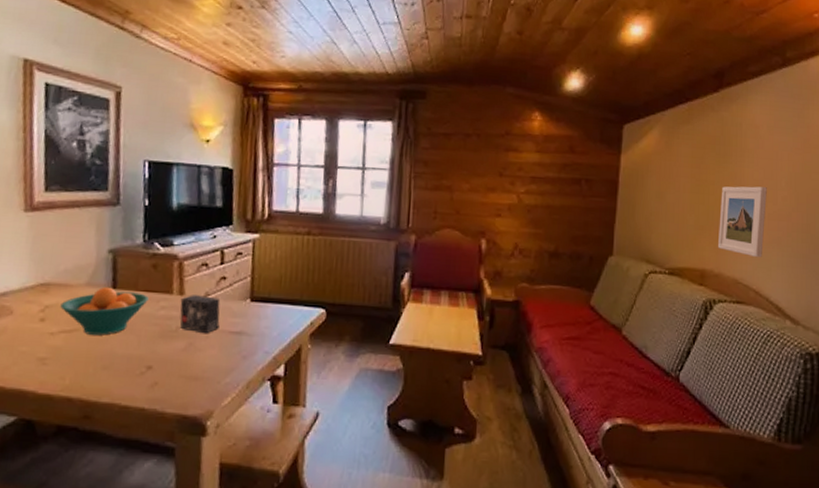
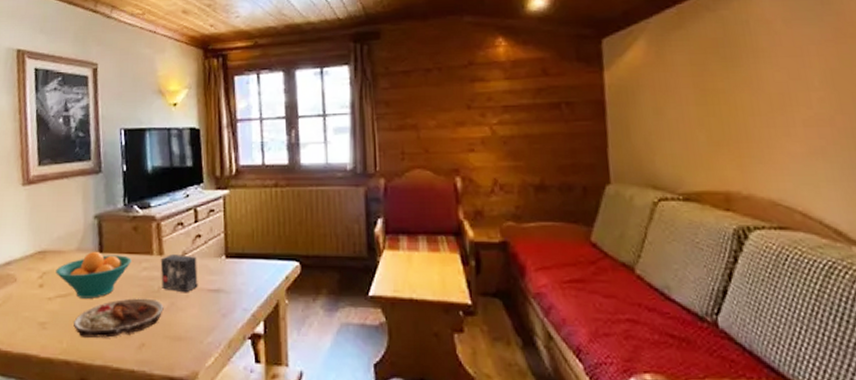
plate: none [79,336,181,376] -> present [74,298,164,338]
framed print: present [718,186,767,258] -> none [735,89,804,173]

